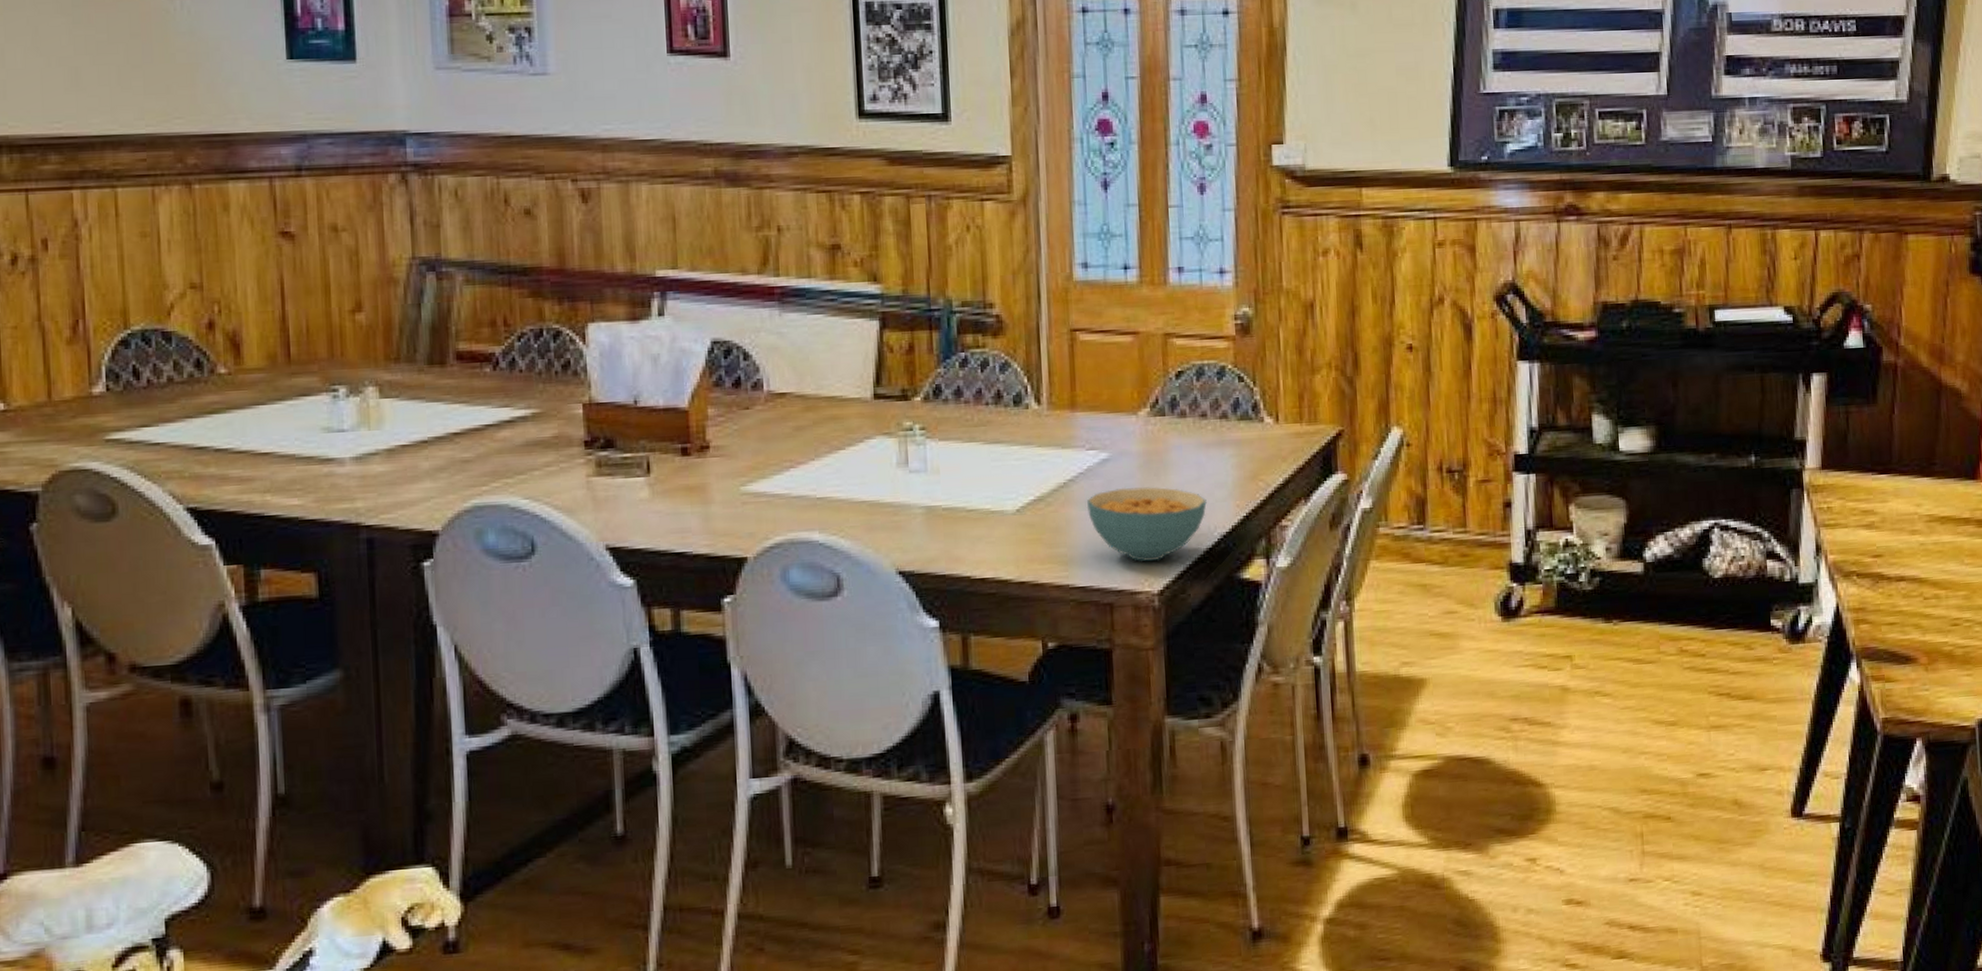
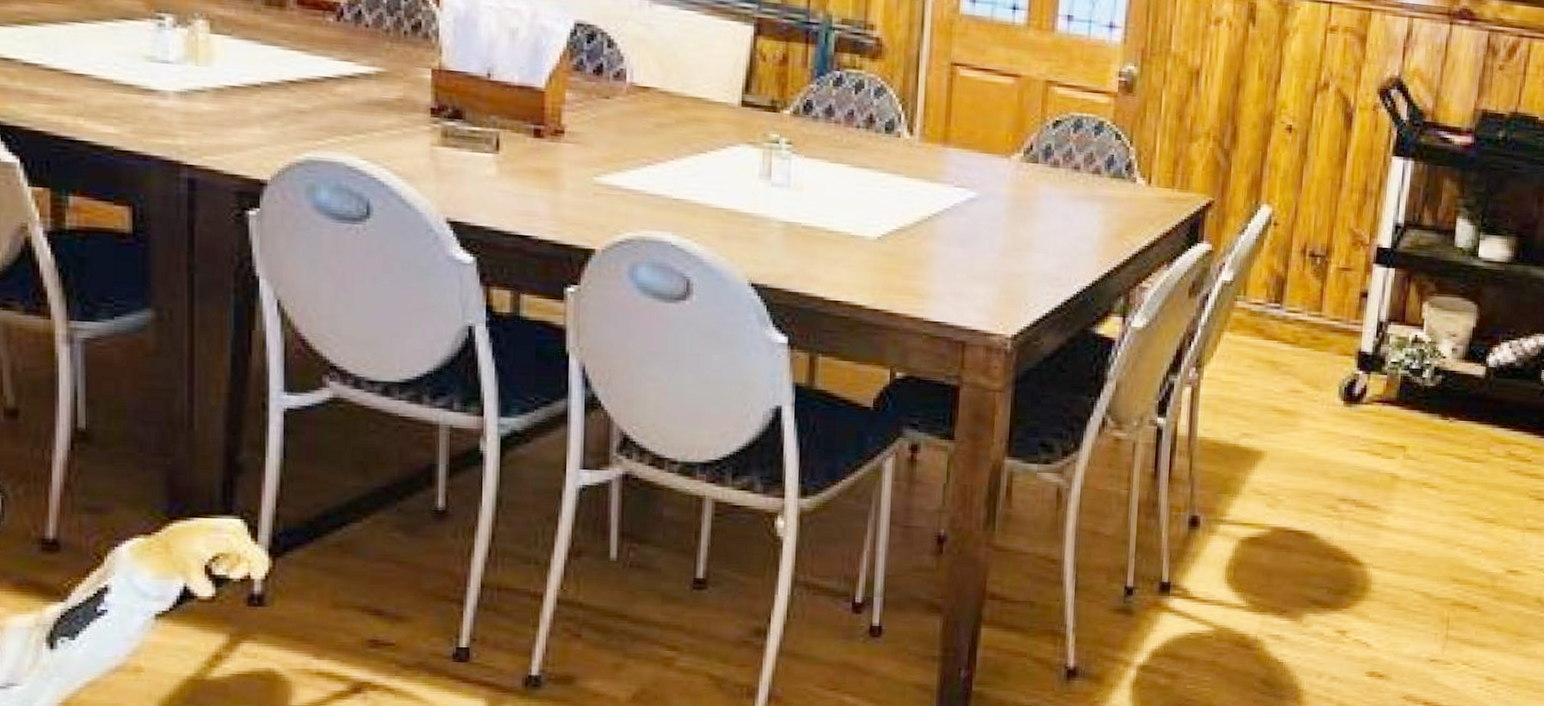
cereal bowl: present [1086,486,1207,561] -> none [949,229,1070,306]

